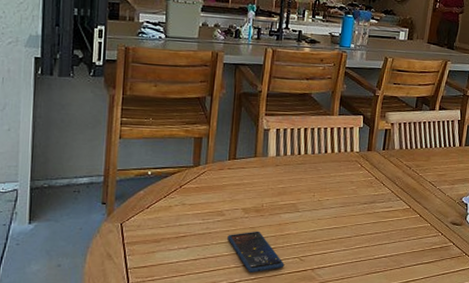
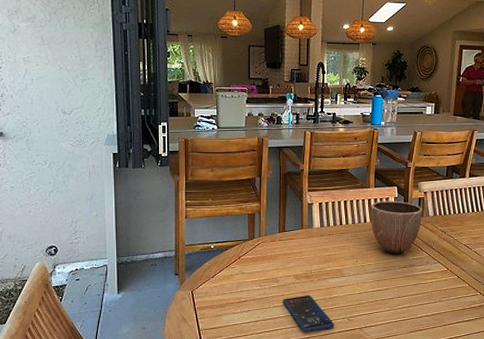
decorative bowl: none [332,130,389,189] -> present [370,200,423,254]

